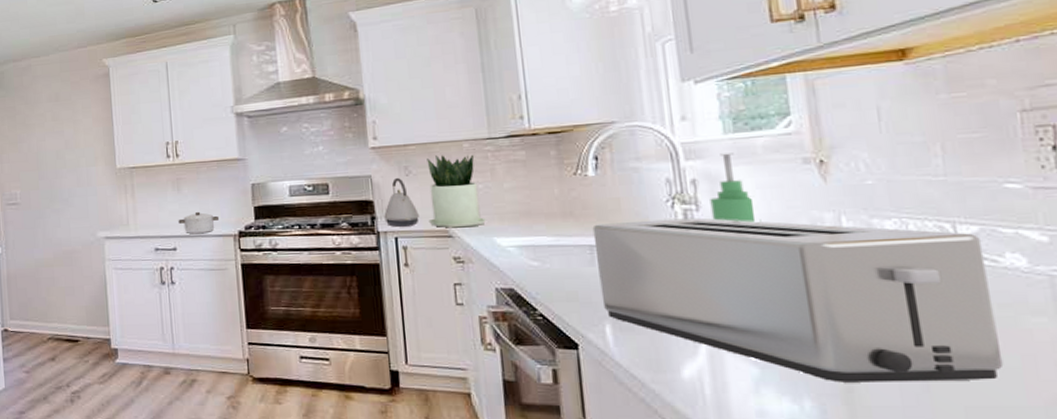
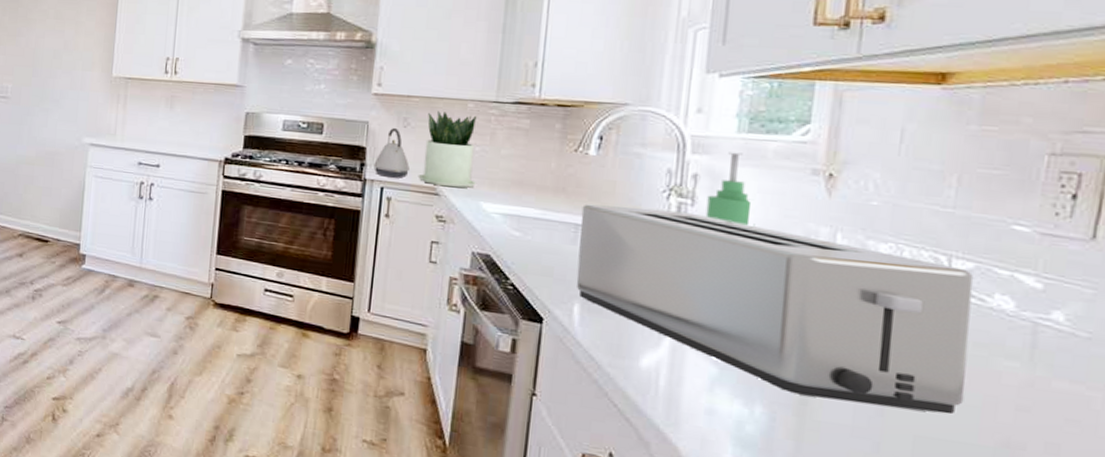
cooking pot: present [178,211,220,235] -> none [166,131,208,155]

